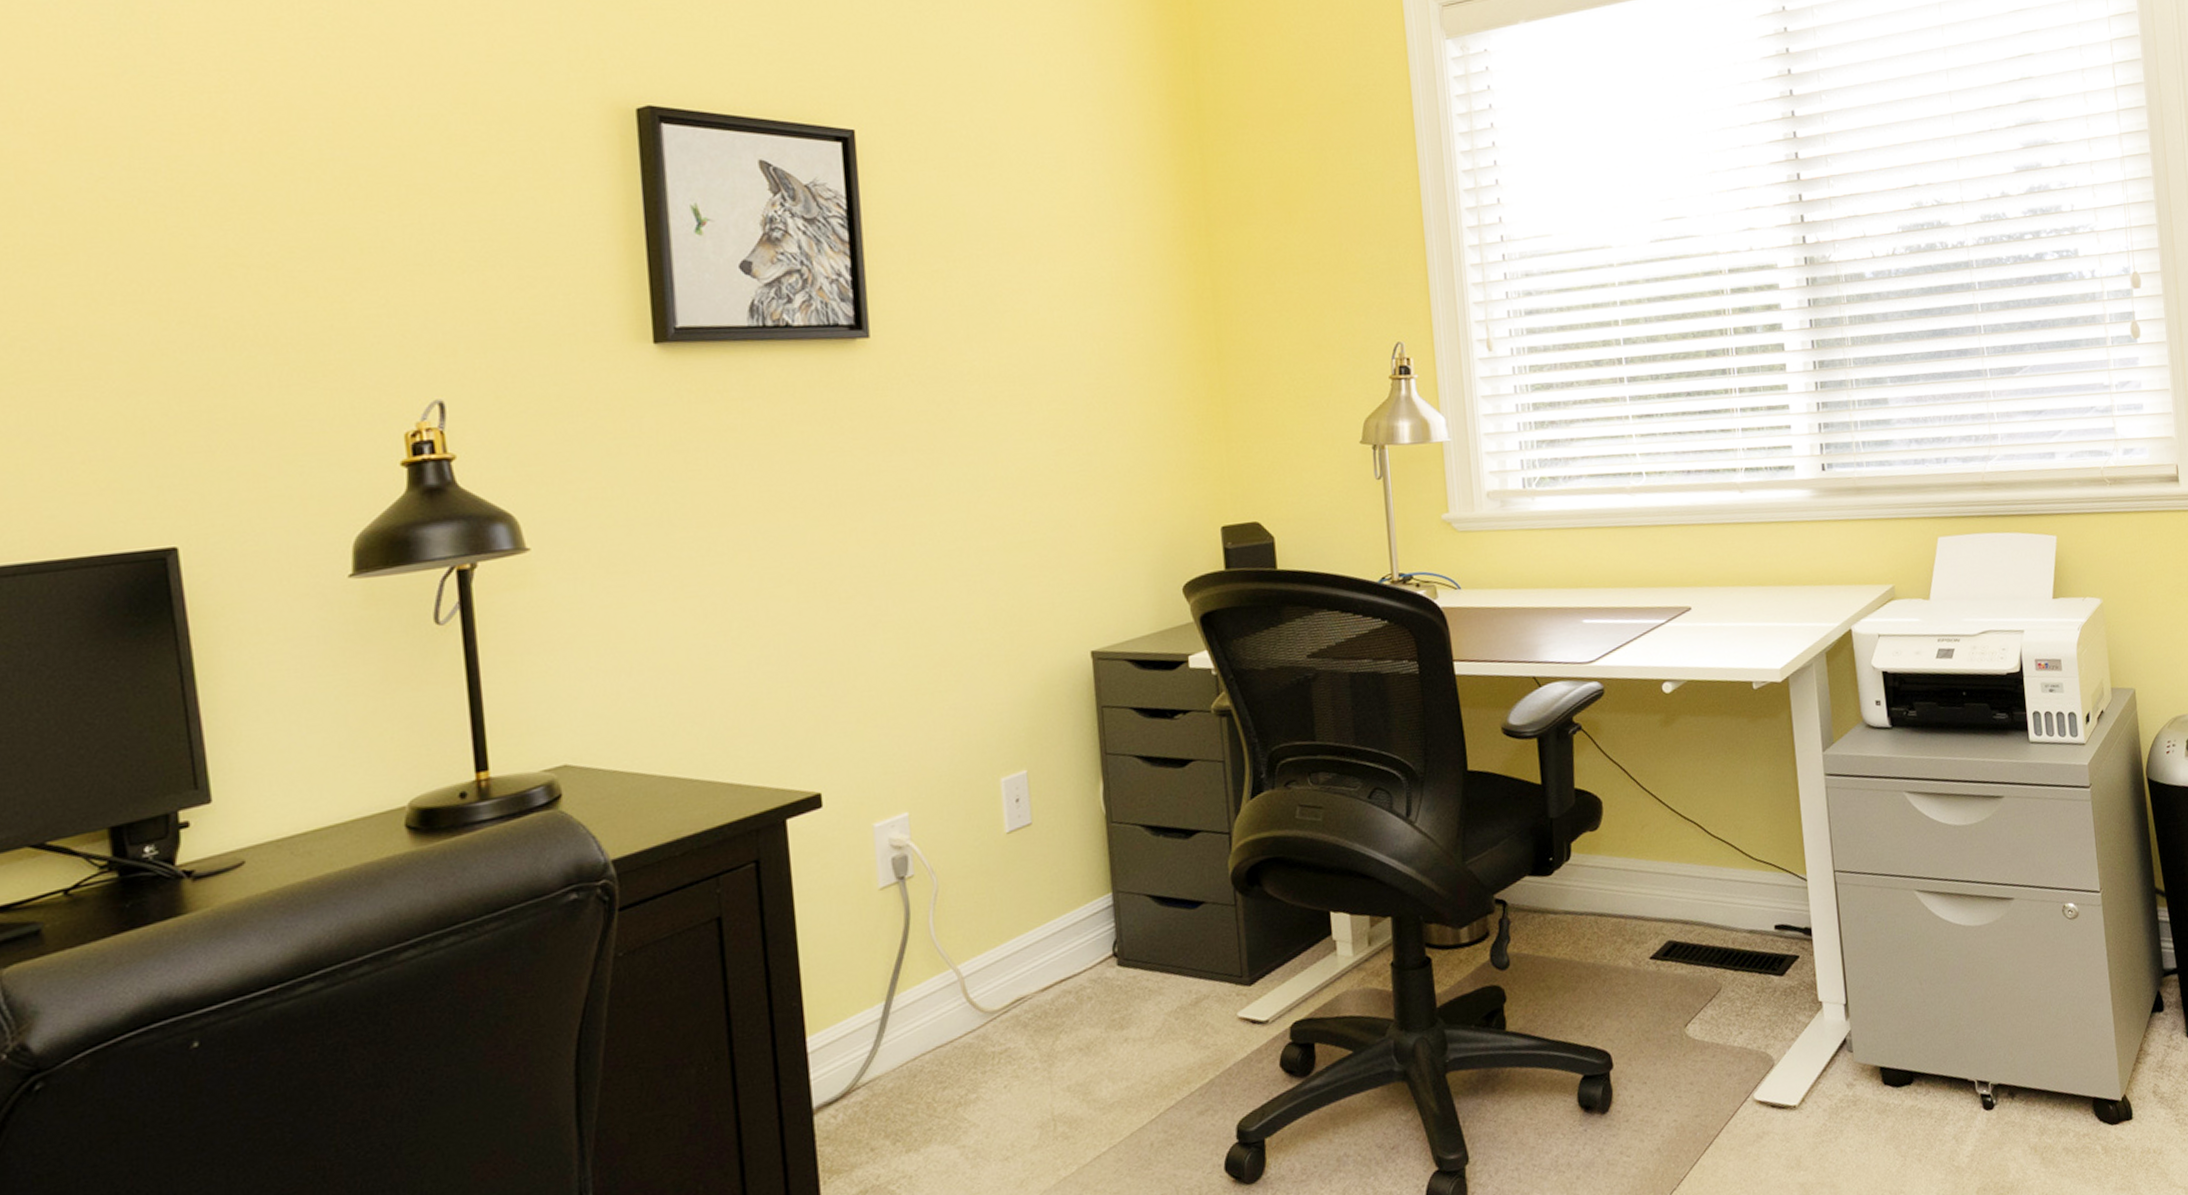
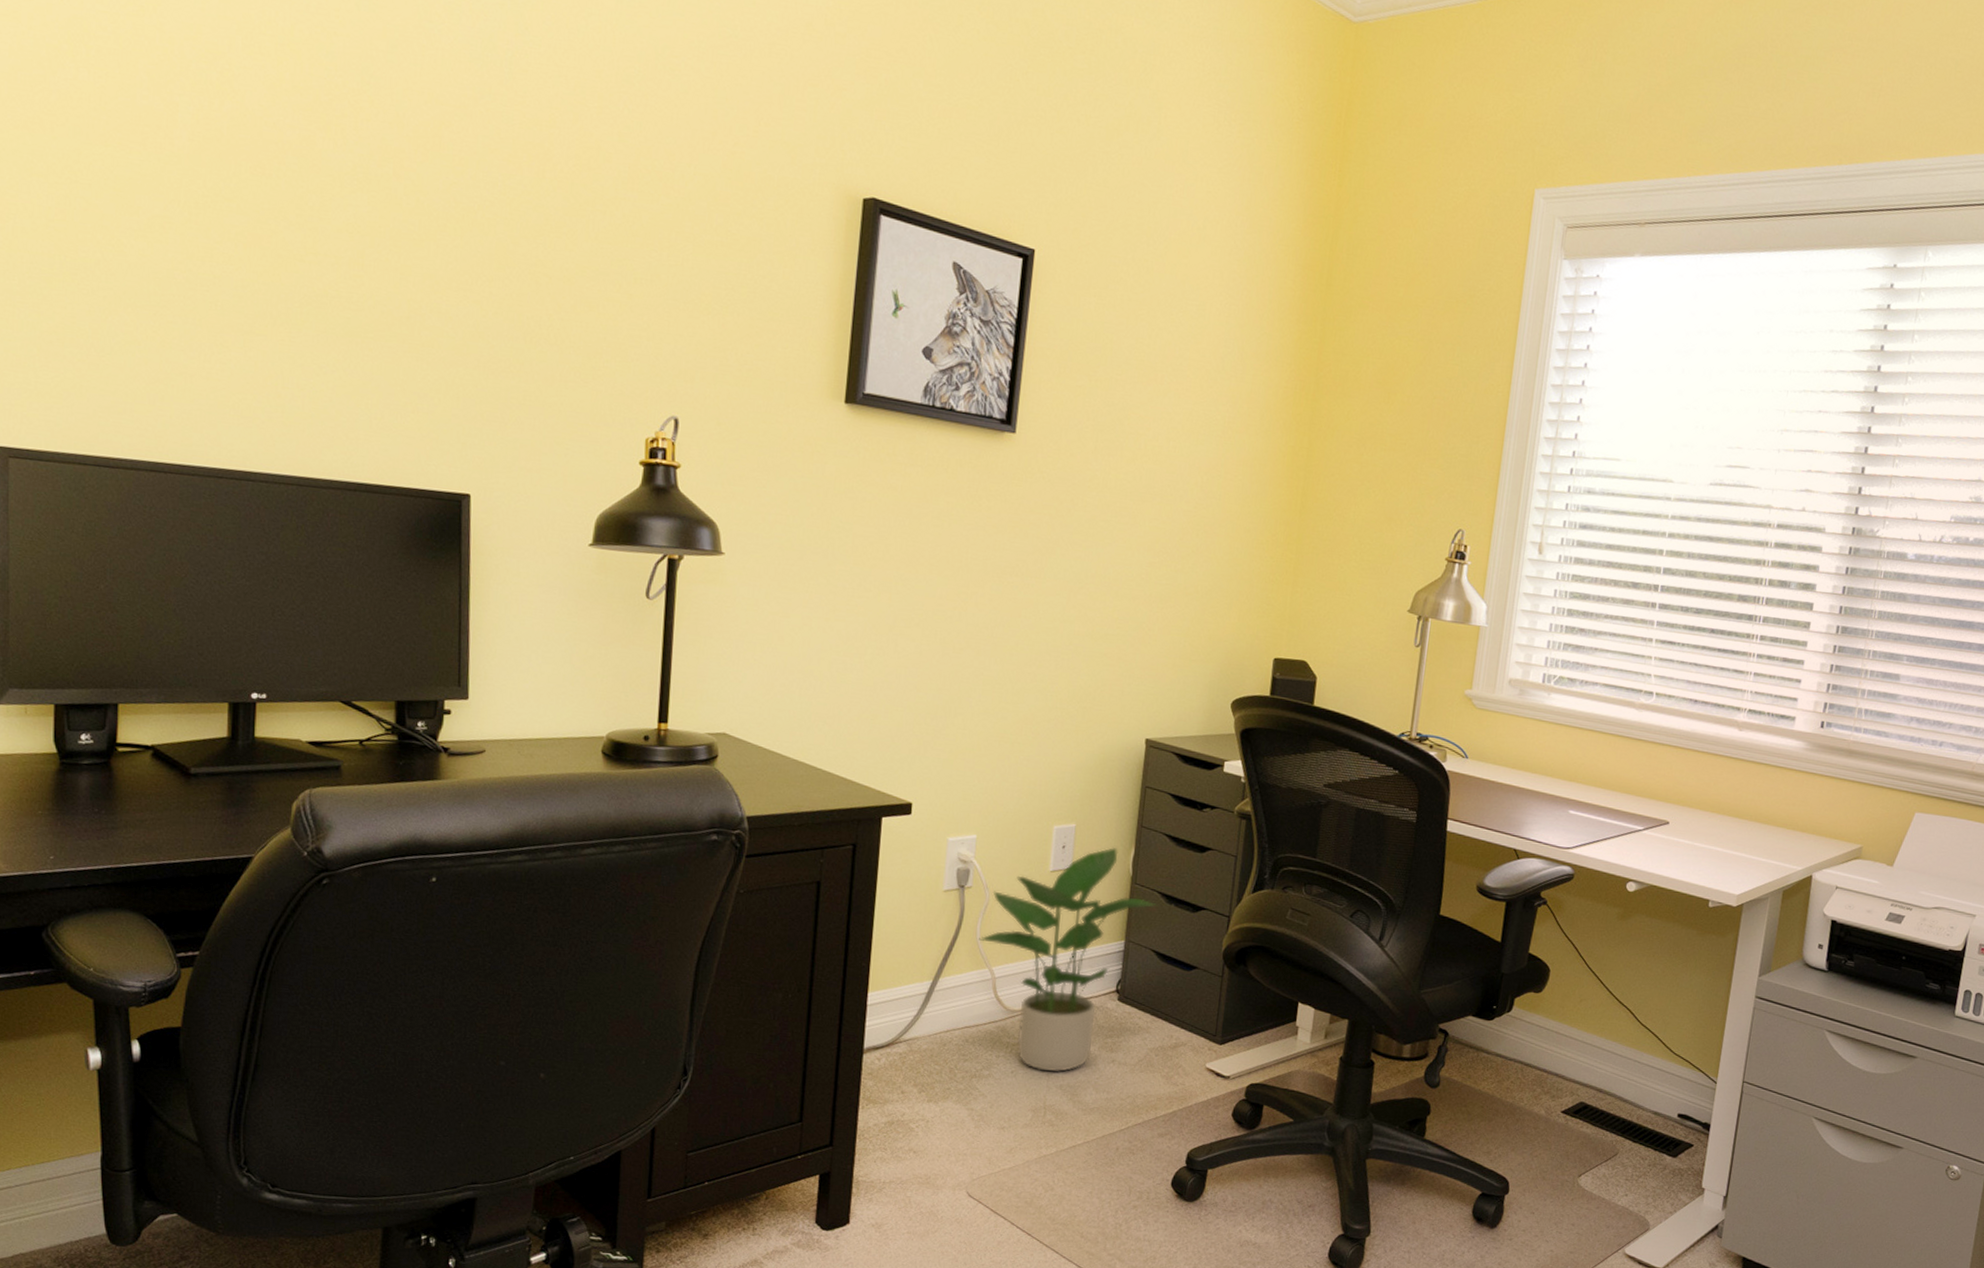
potted plant: none [934,785,1143,1076] -> present [979,846,1158,1073]

